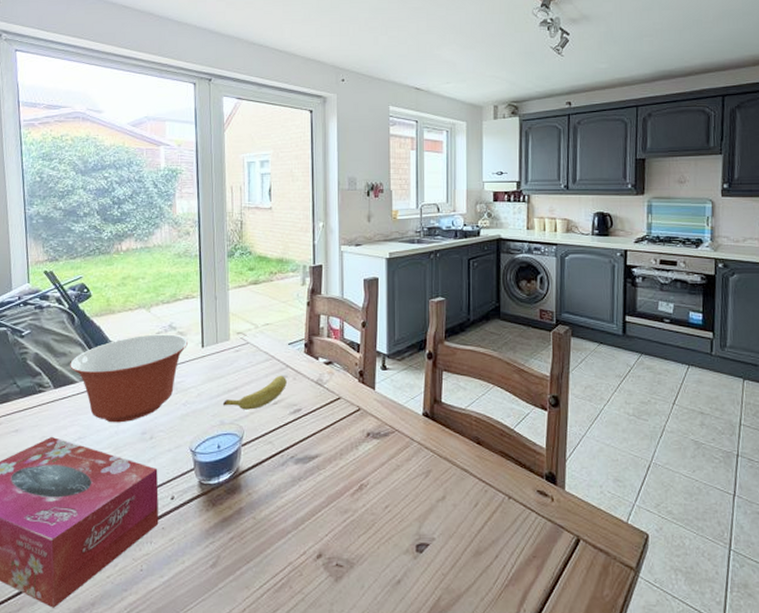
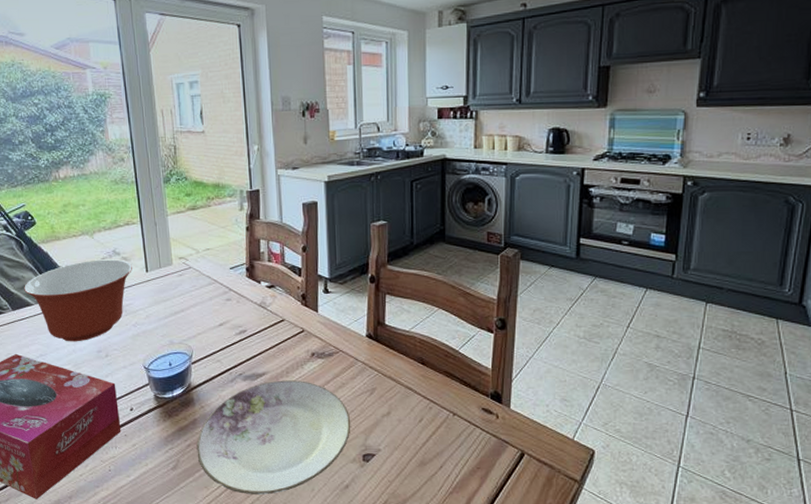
banana: present [222,375,287,410] -> none [170,298,231,331]
plate: none [240,463,405,594] -> present [196,380,351,495]

